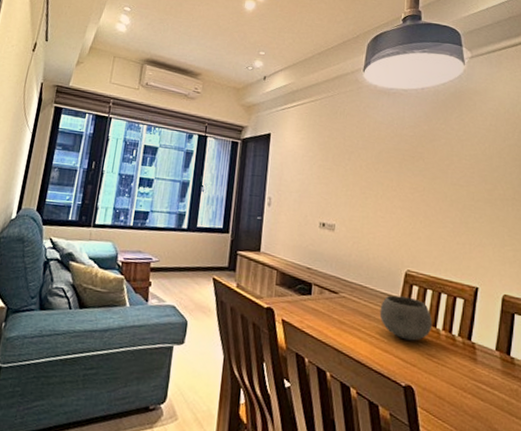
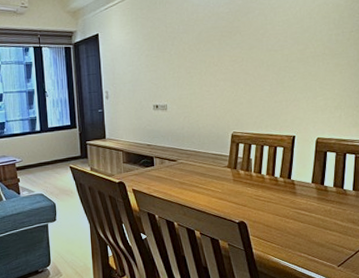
bowl: present [379,295,433,341] -> none [213,153,258,188]

